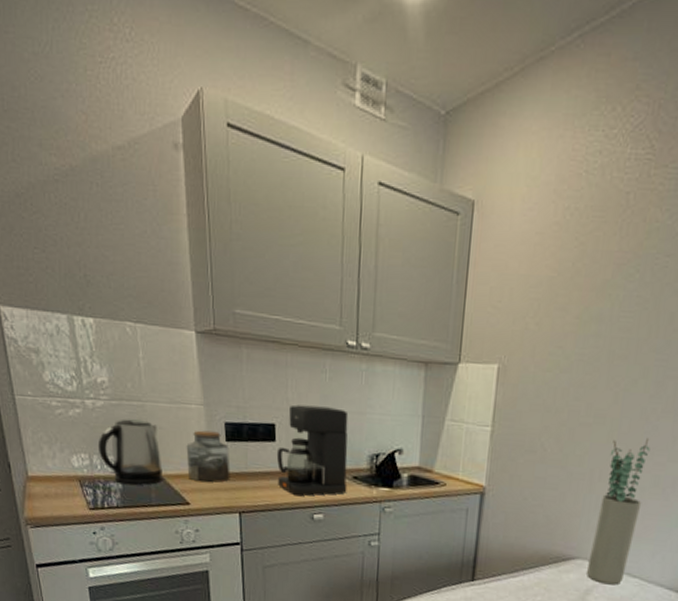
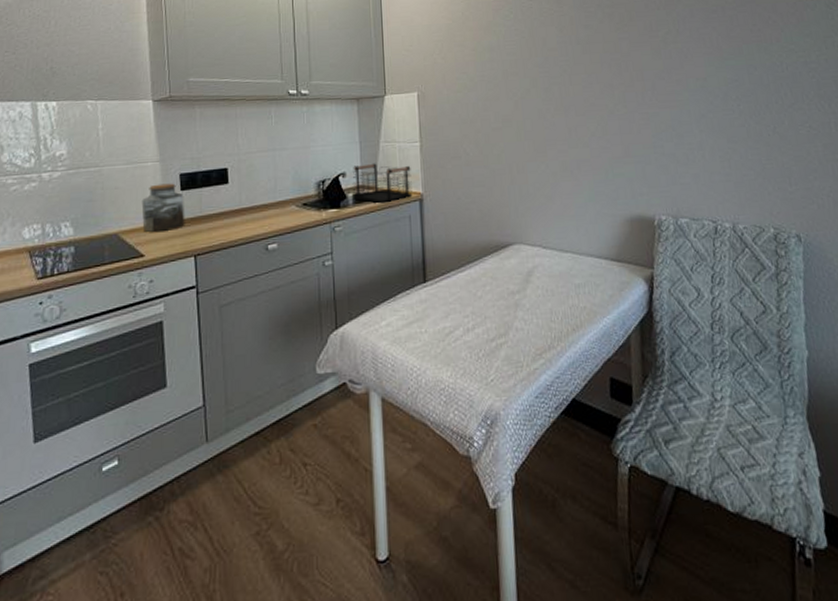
kettle: present [97,419,164,485] -> none [51,183,118,248]
coffee maker: present [276,404,349,496] -> none [229,146,298,230]
dish rack: none [407,443,477,492] -> present [352,163,413,204]
vase: present [586,437,650,585] -> none [521,132,558,264]

